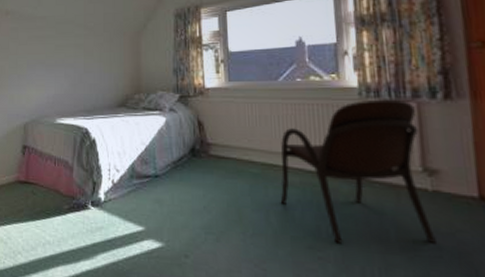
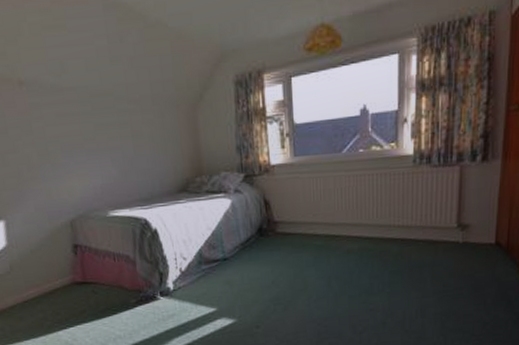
armchair: present [280,99,436,244] -> none [340,164,460,296]

